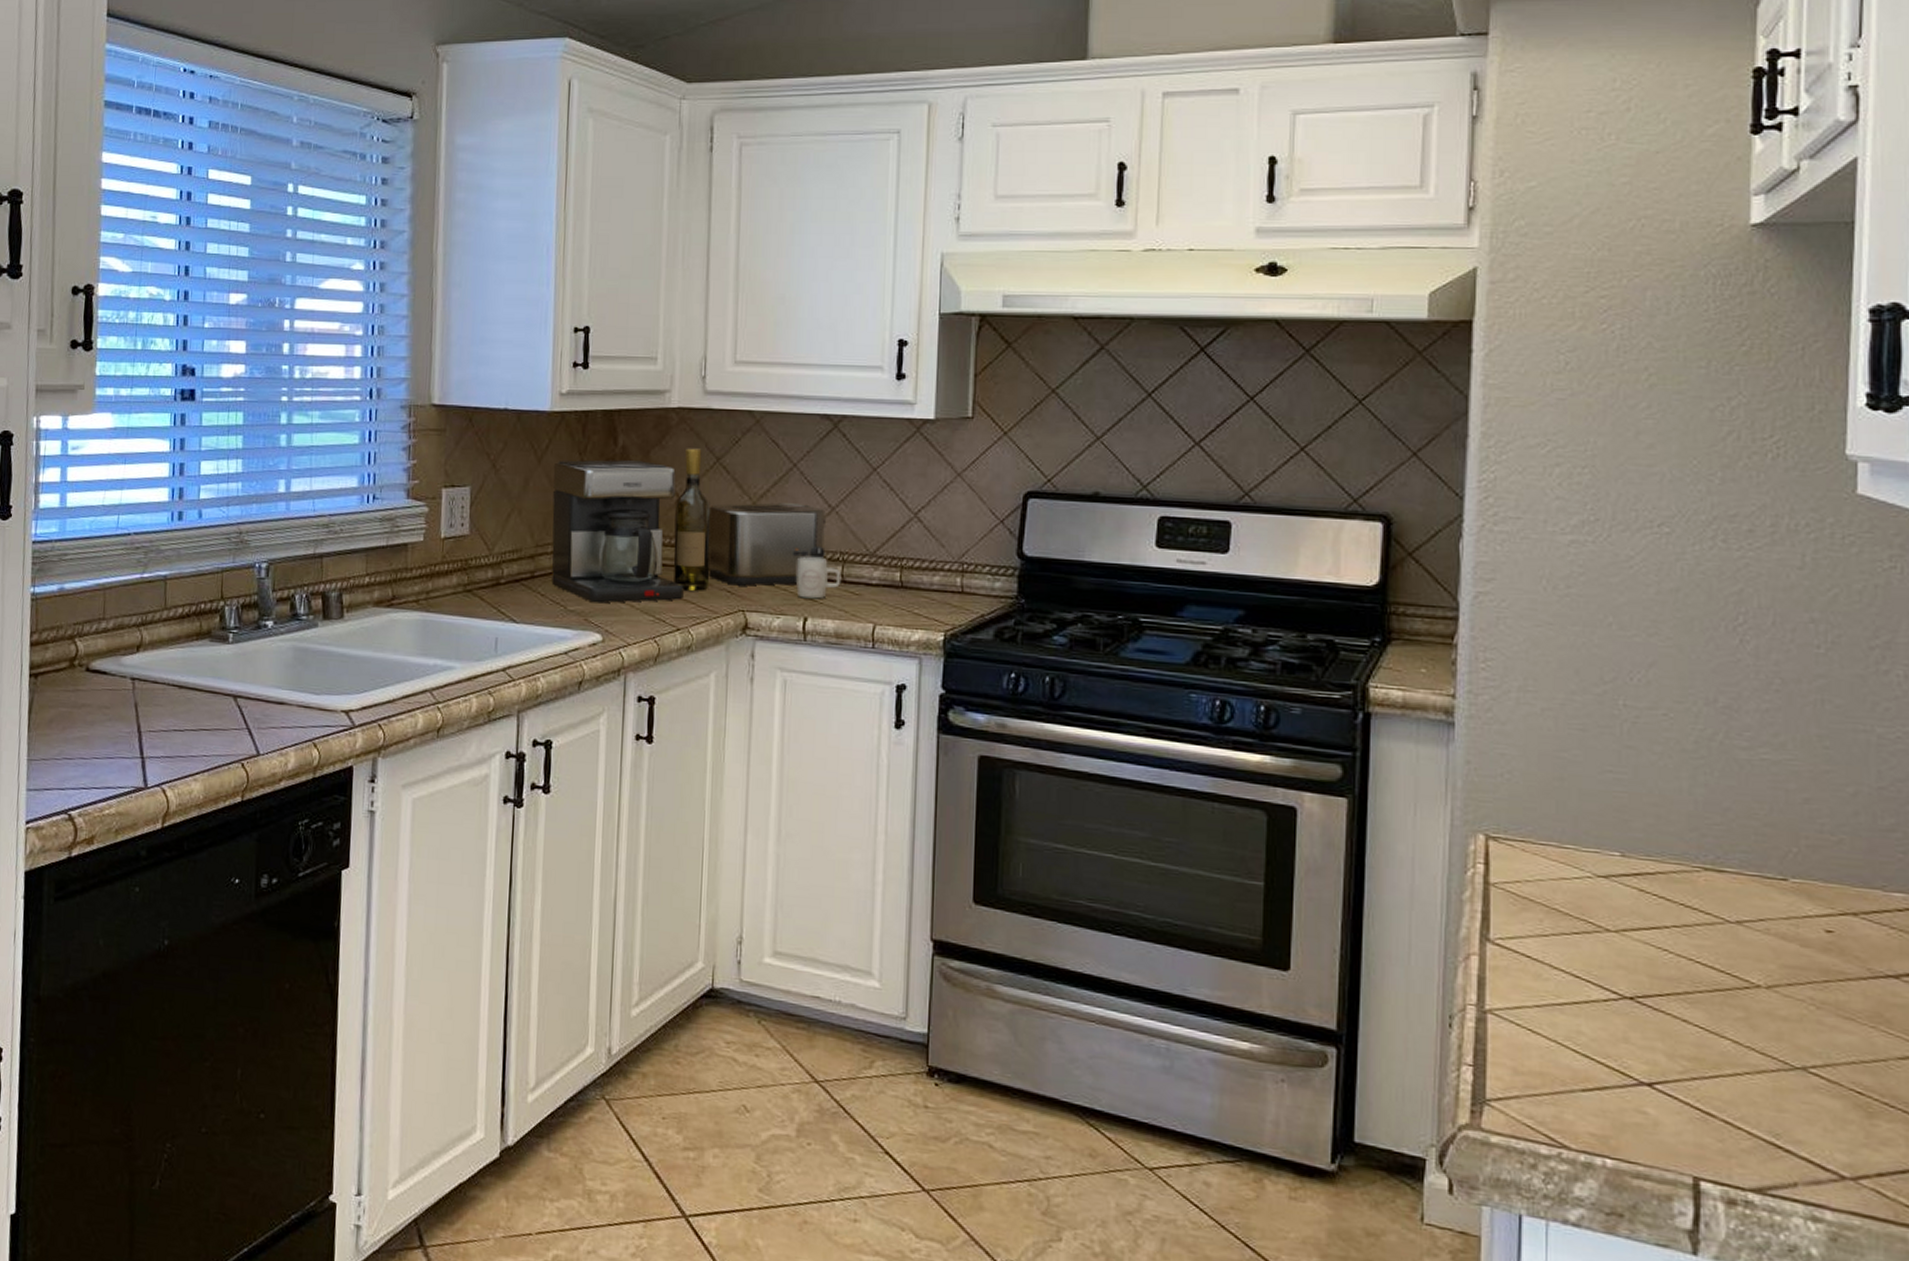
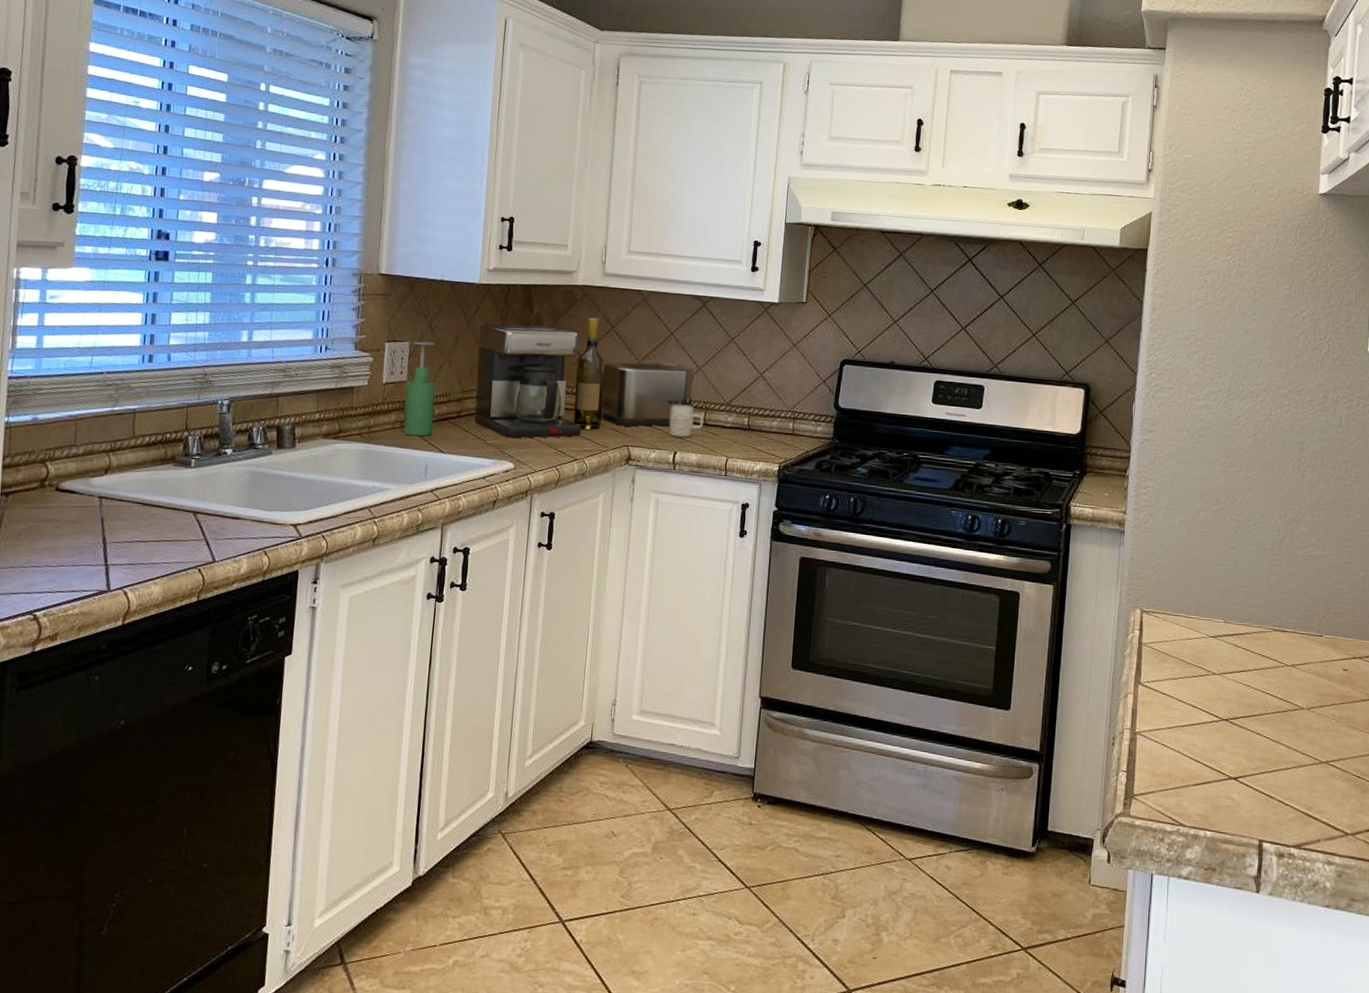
soap dispenser: none [467,485,503,603] -> present [403,341,435,437]

